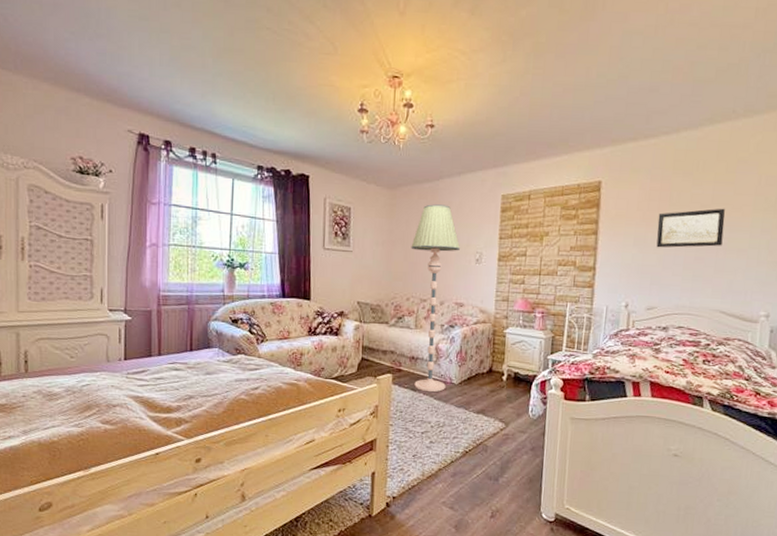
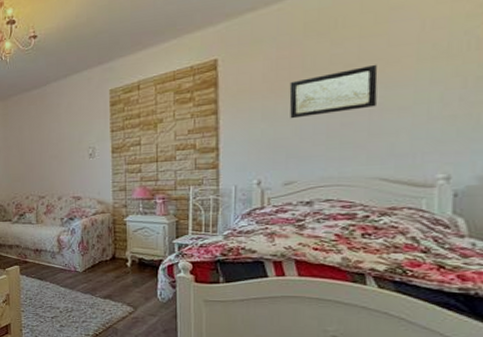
floor lamp: present [411,204,460,393] -> none [25,107,72,281]

